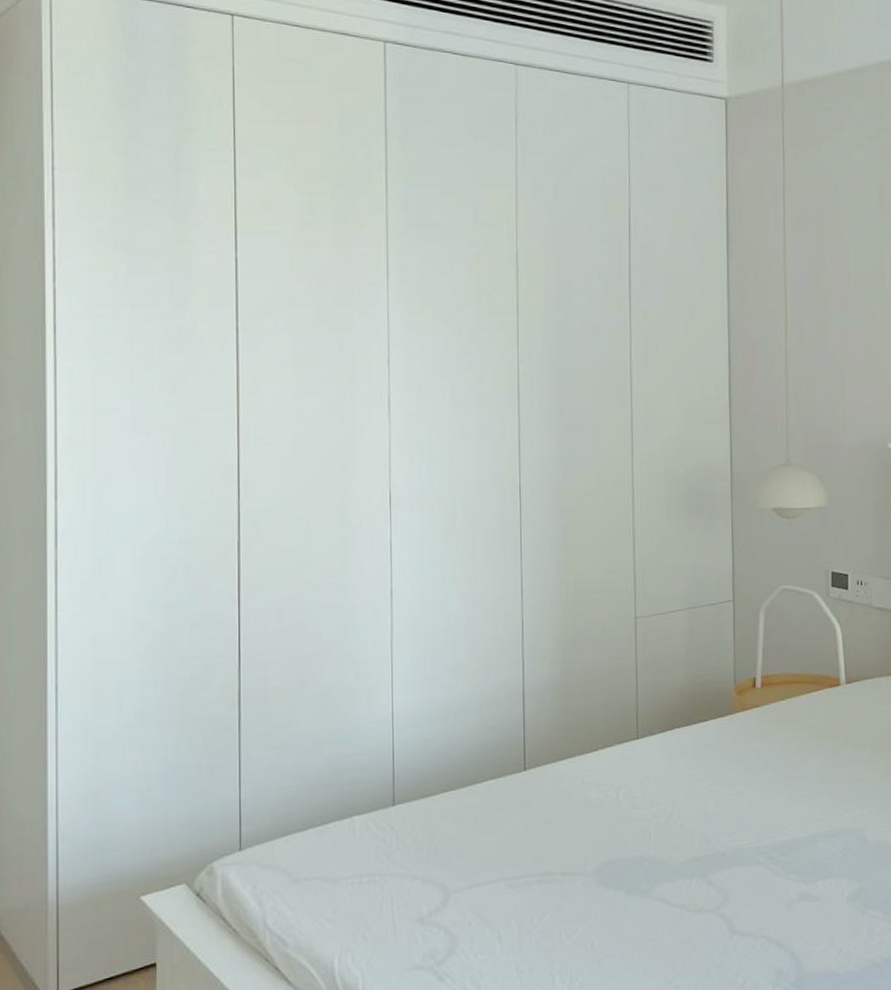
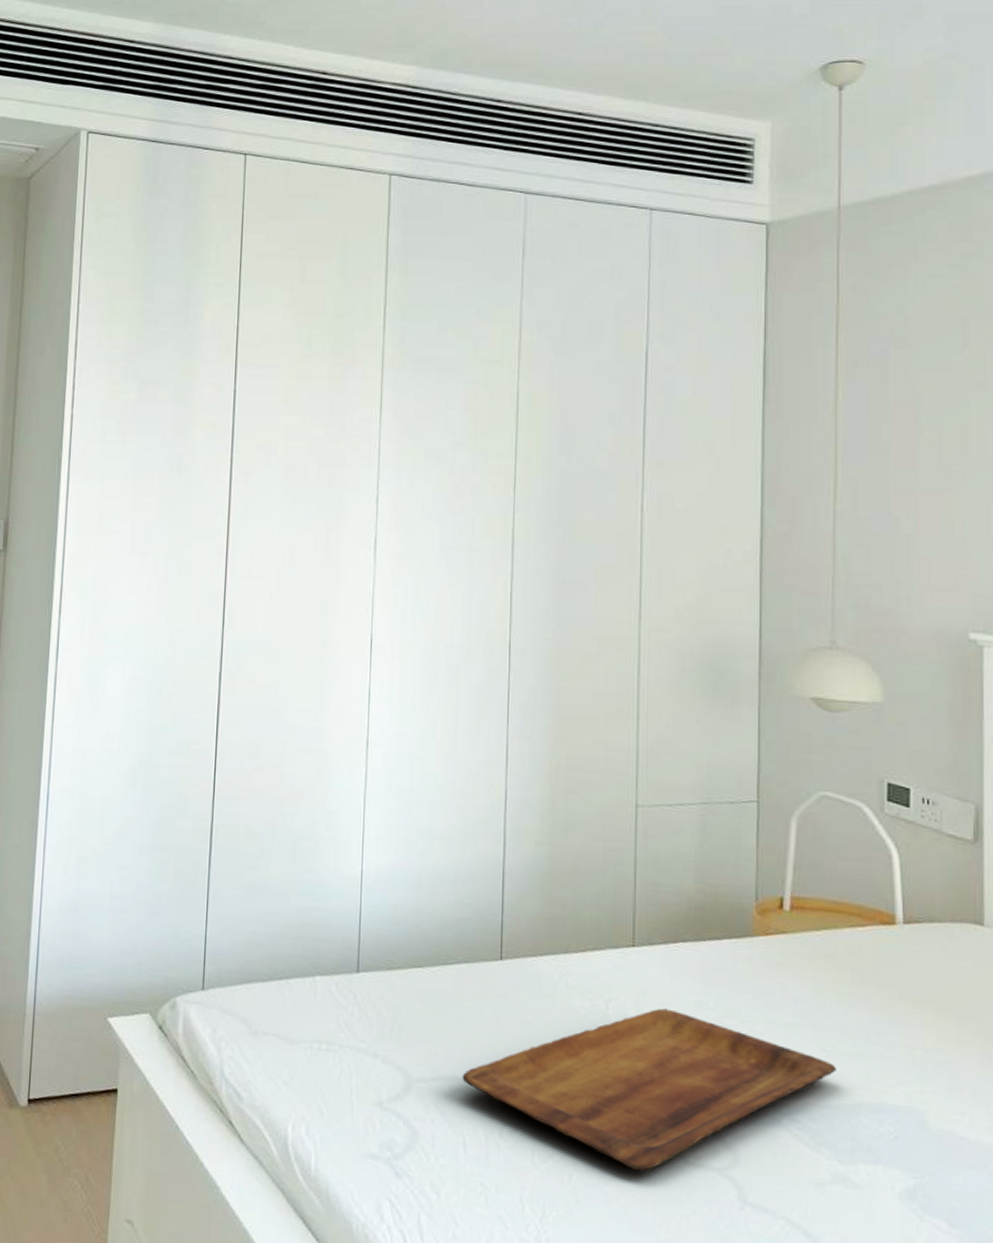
tray: none [495,786,799,927] -> present [462,1008,836,1172]

